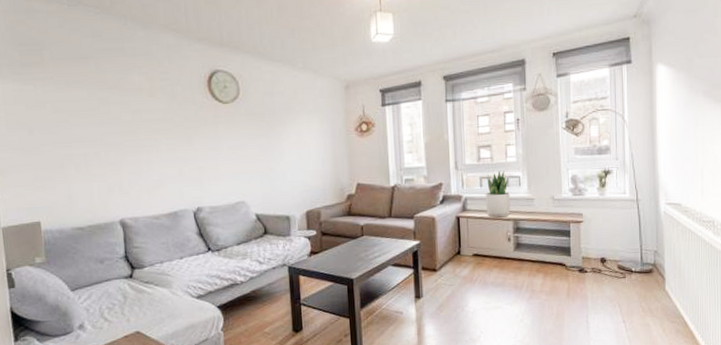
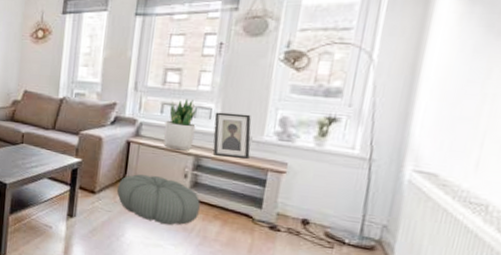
pouf: none [455,244,525,287] -> present [117,174,200,225]
picture frame: none [523,177,555,217] -> present [213,112,251,159]

